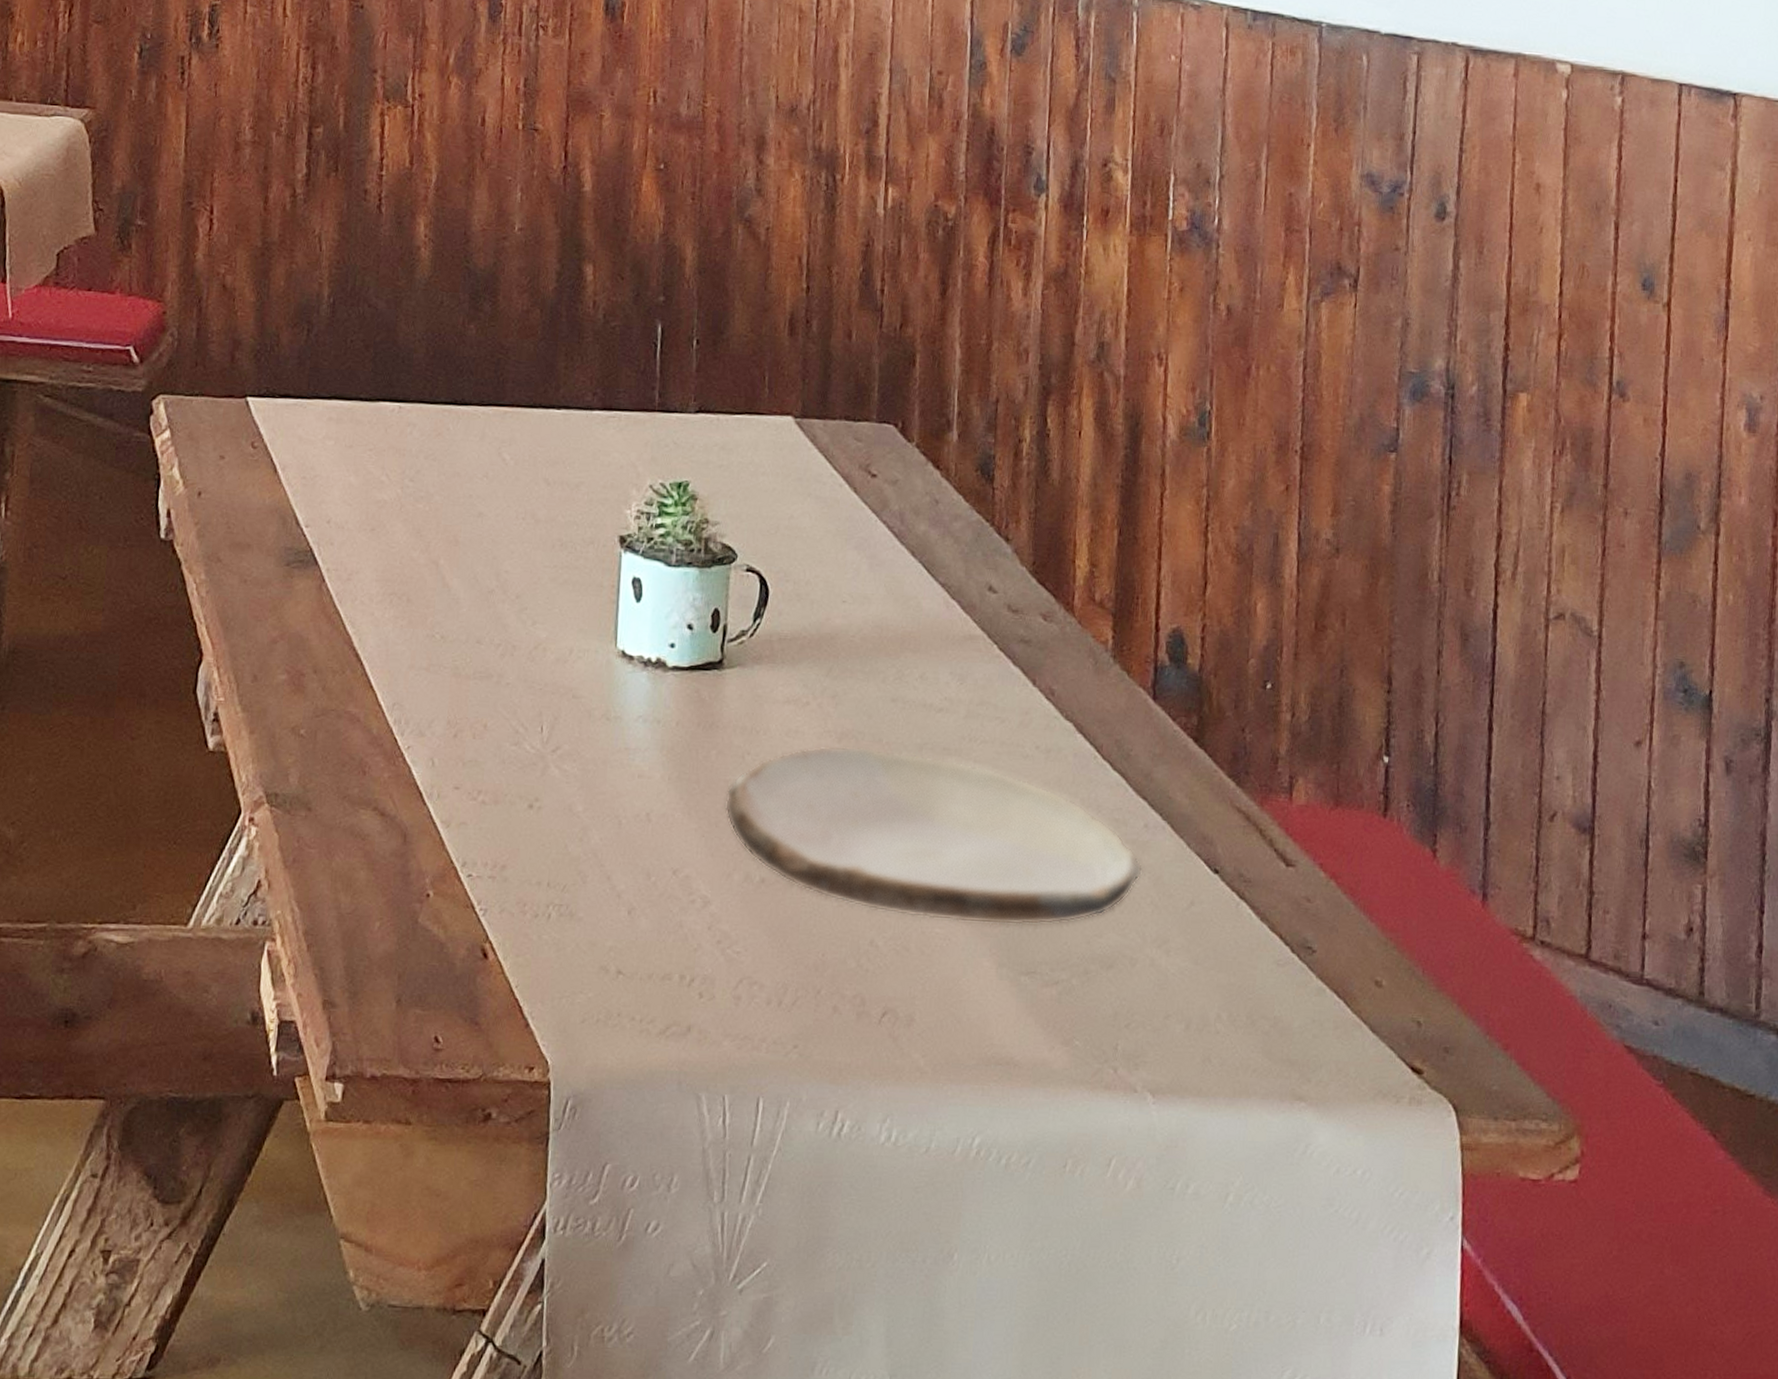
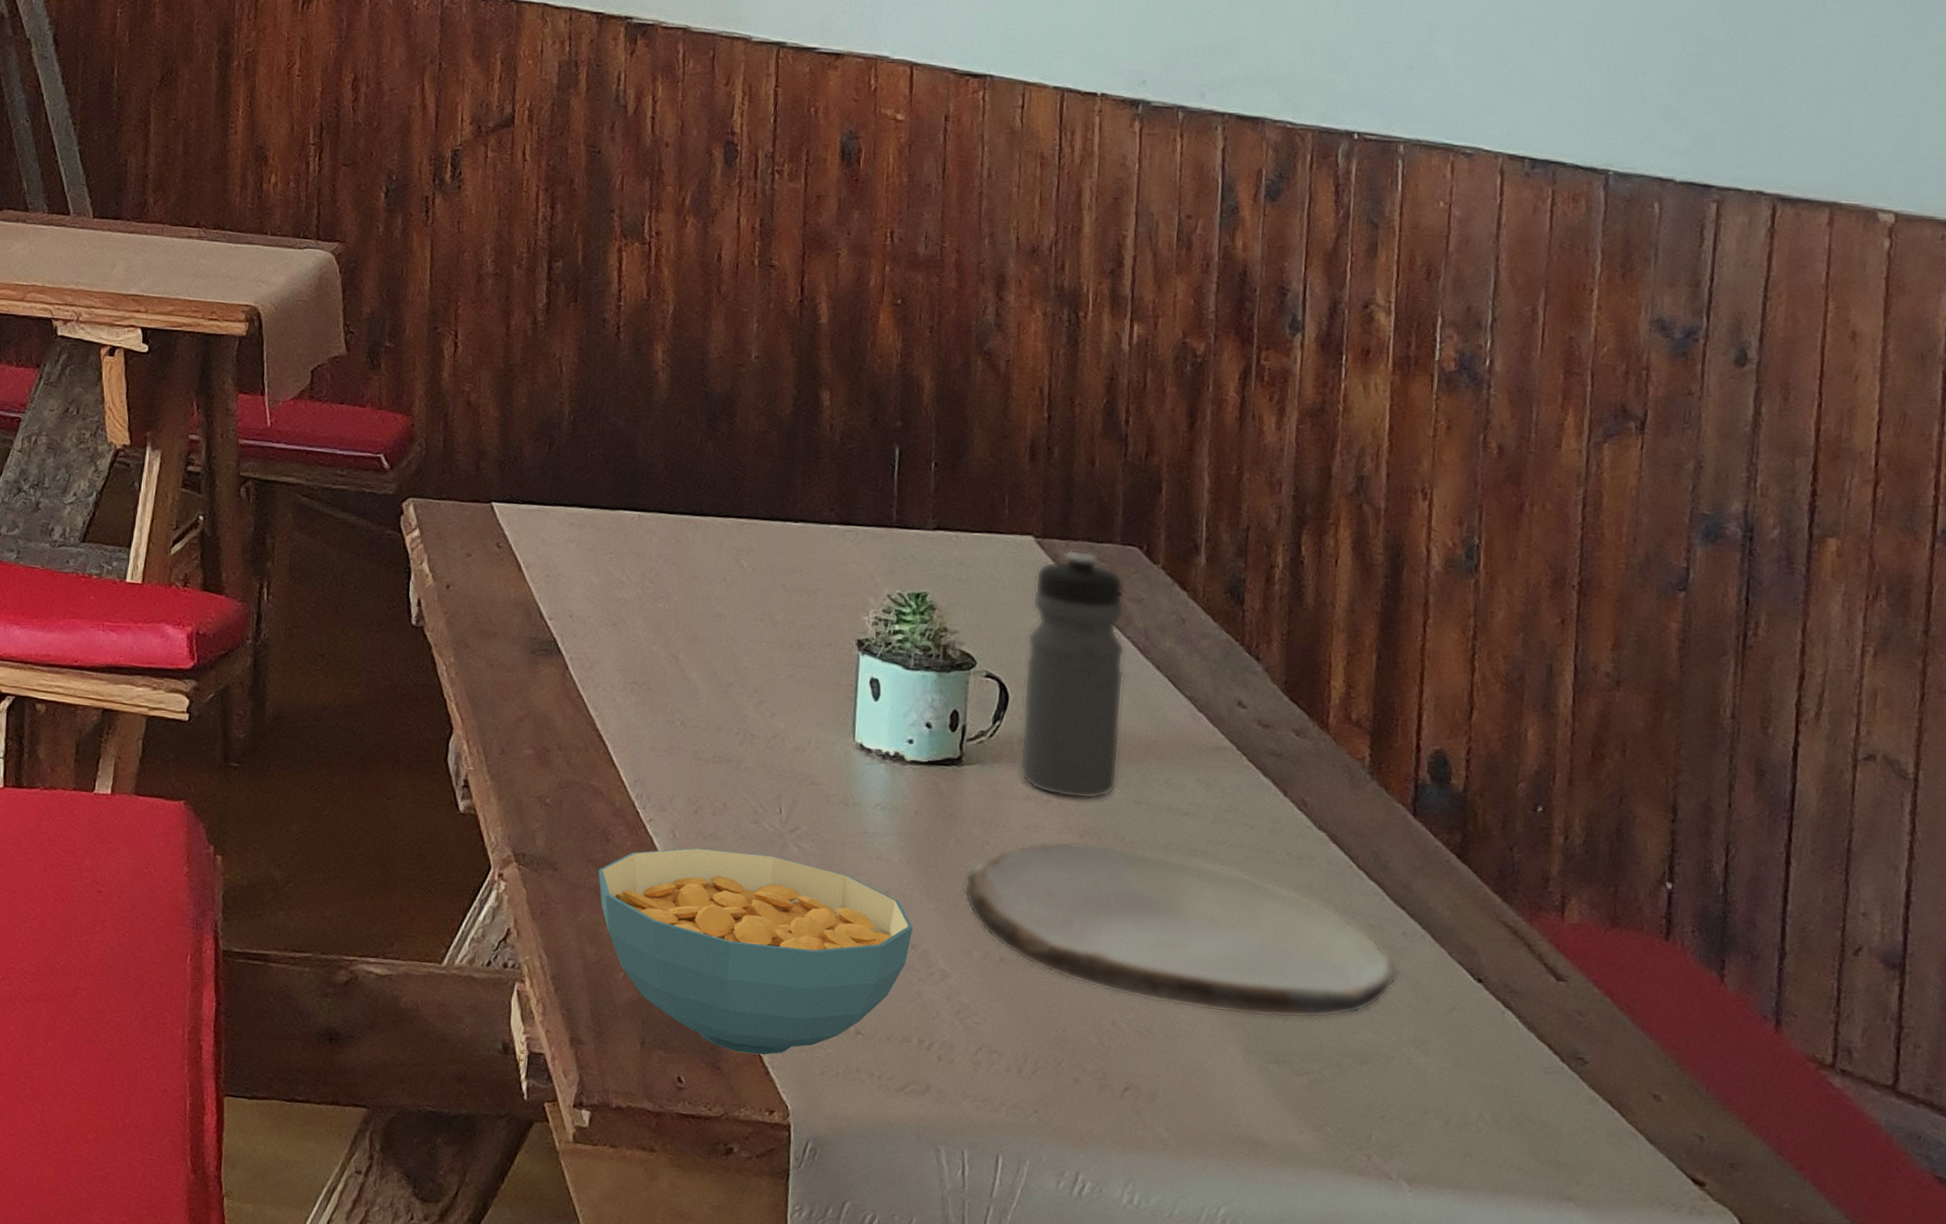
cereal bowl: none [354,775,674,1005] -> present [598,847,913,1055]
water bottle: none [779,429,882,700] -> present [1019,549,1125,800]

